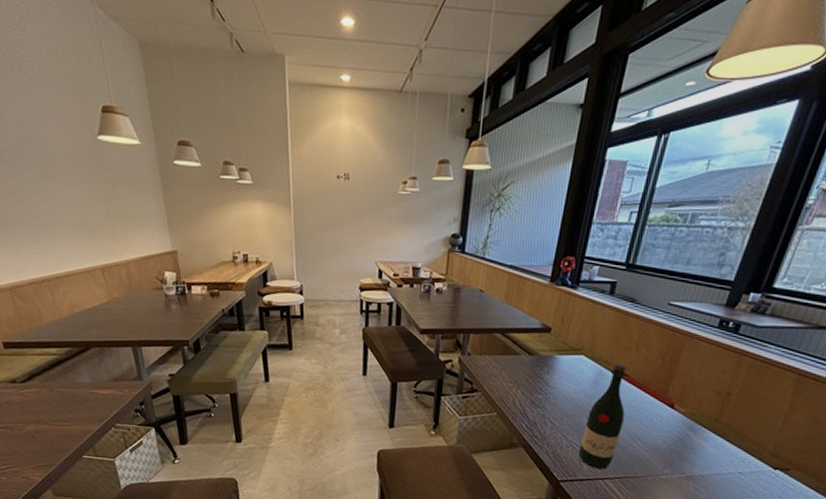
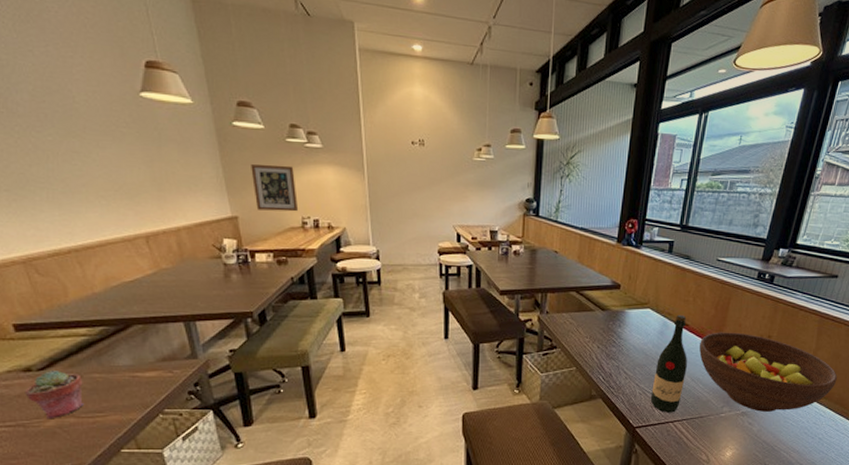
potted succulent: none [11,383,54,424] -> present [25,371,83,418]
wall art: none [189,201,230,247] -> present [251,164,299,212]
fruit bowl: none [639,385,815,480] -> present [699,332,837,412]

